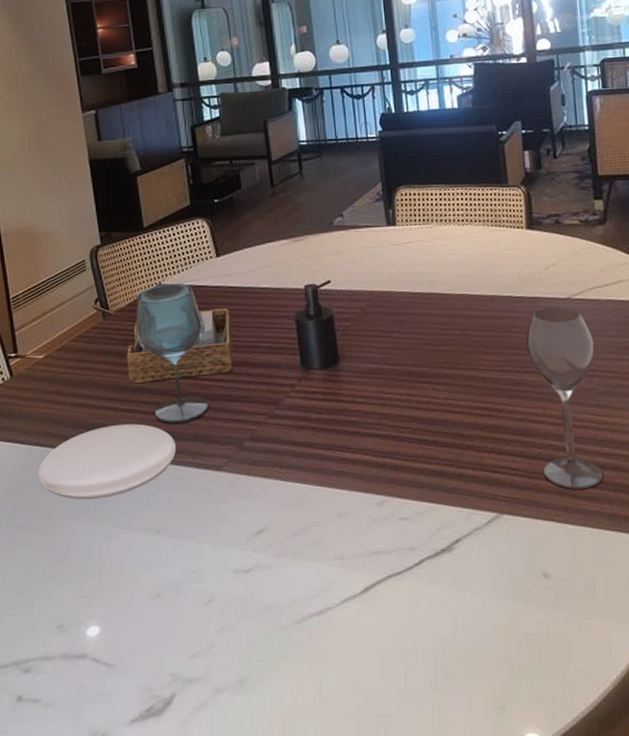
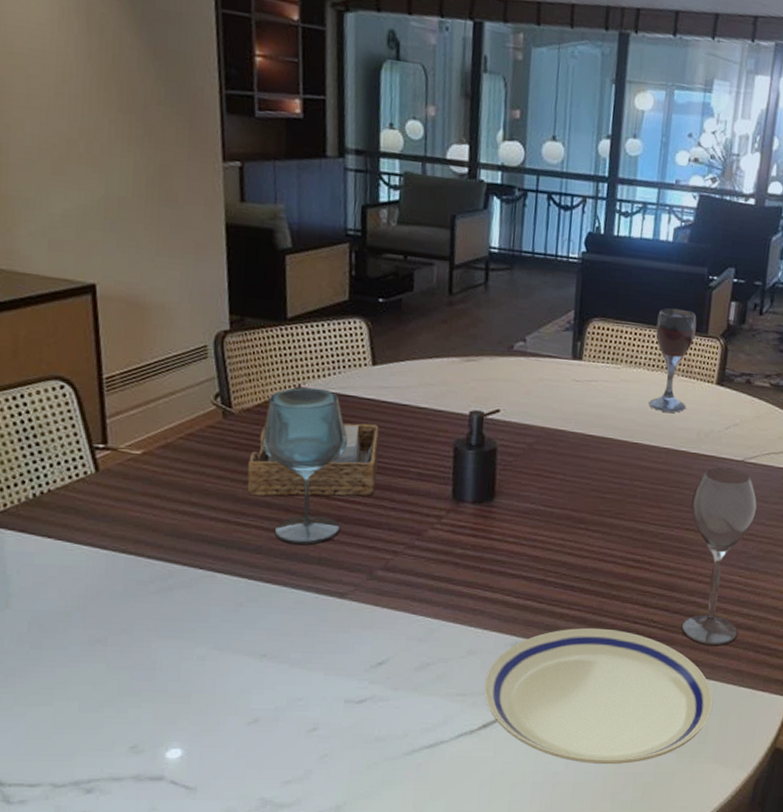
plate: present [38,423,177,500] -> none [121,538,297,617]
plate: none [359,480,594,626] -> present [484,627,713,765]
cup: none [457,165,502,262] -> present [648,308,697,413]

